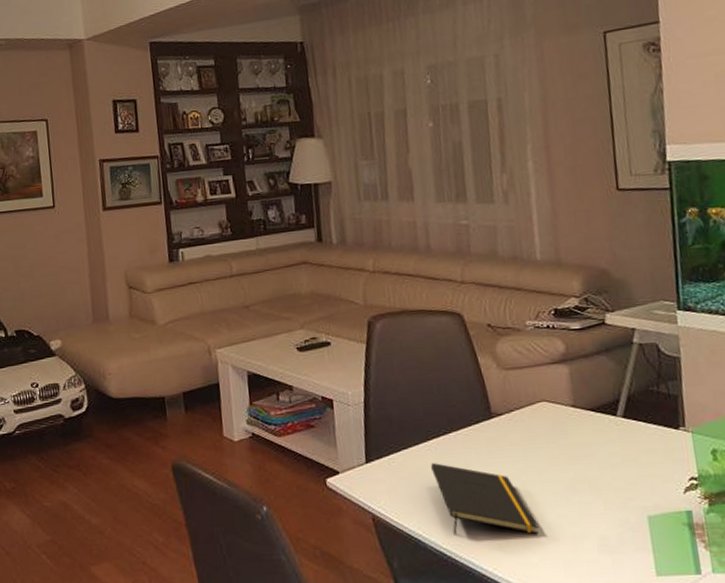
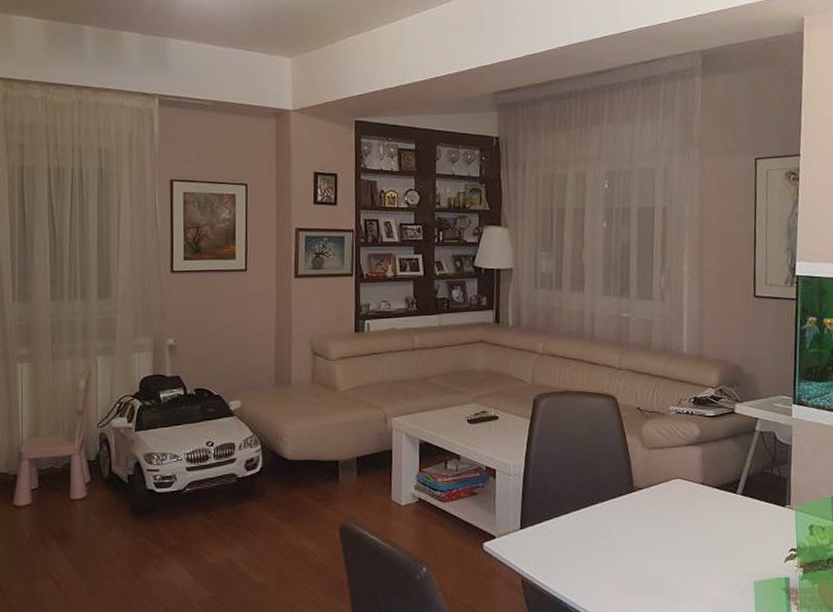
notepad: present [430,463,539,535] -> none [576,531,665,596]

